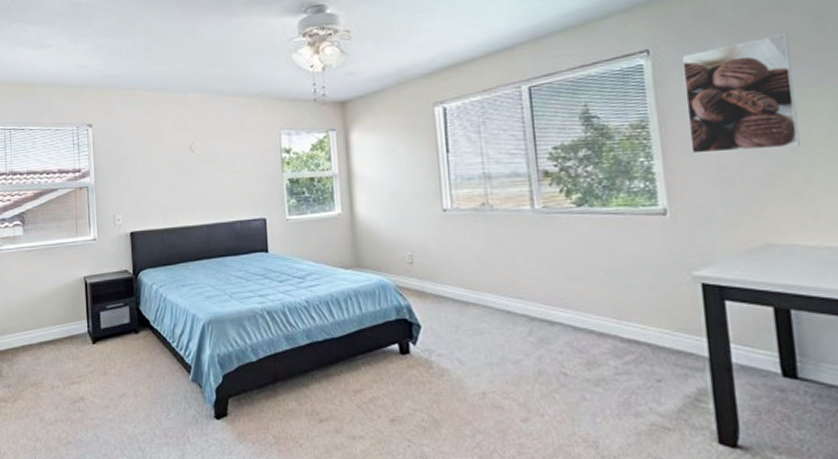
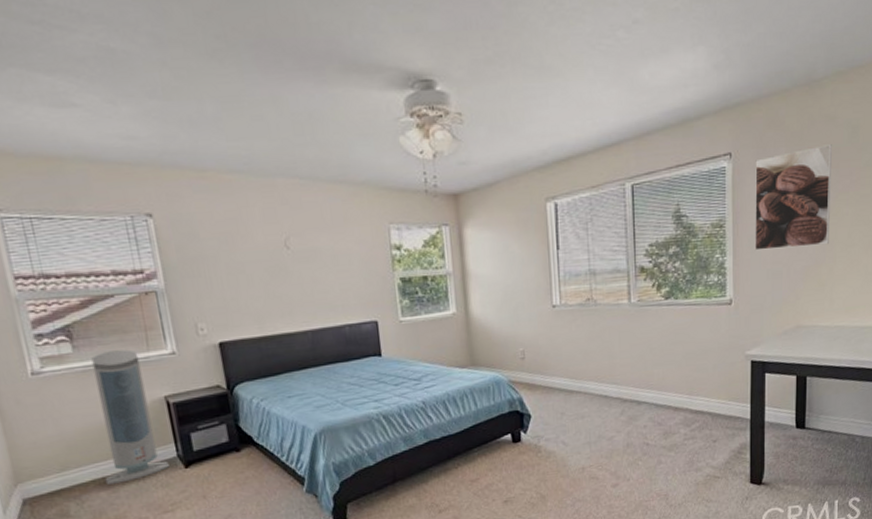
air purifier: none [31,234,81,351] -> present [91,349,169,484]

